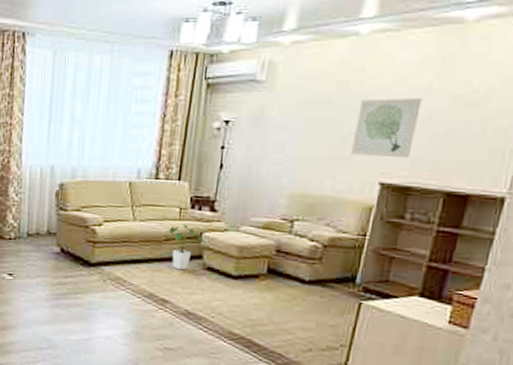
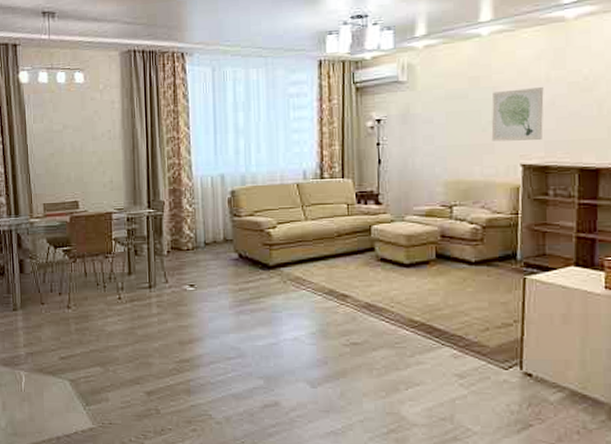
house plant: present [167,224,204,270] -> none [339,219,374,264]

